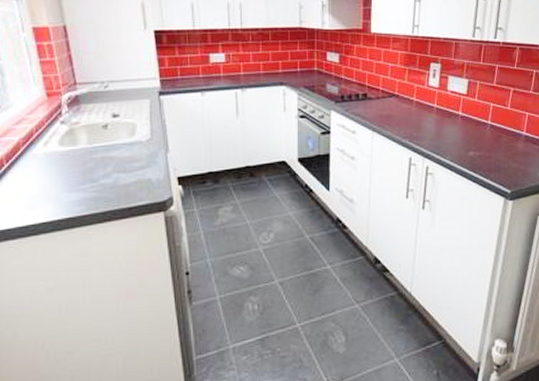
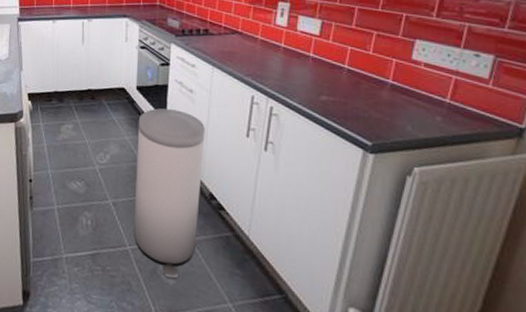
pedal bin: none [301,179,368,347] -> present [133,108,205,279]

